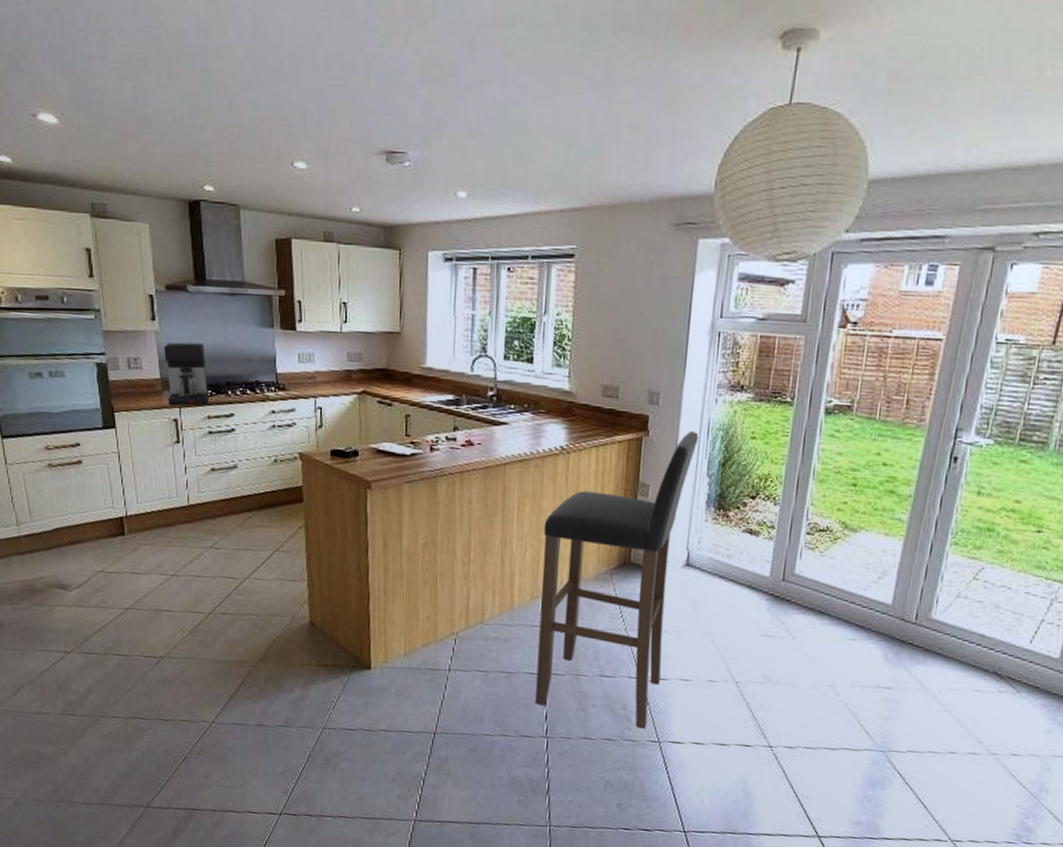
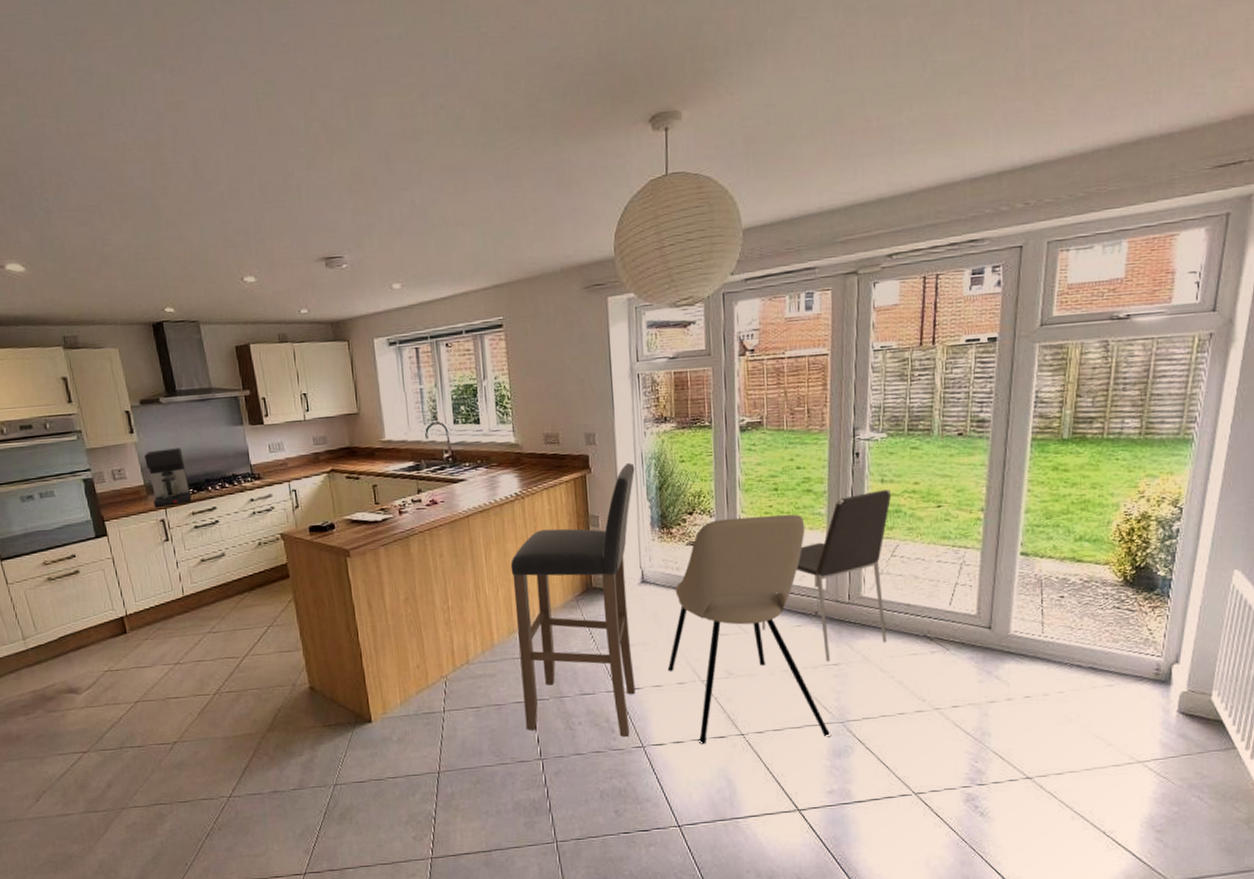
dining chair: none [699,509,881,765] -> present [667,514,830,744]
dining chair: none [811,503,987,684] -> present [761,490,892,662]

